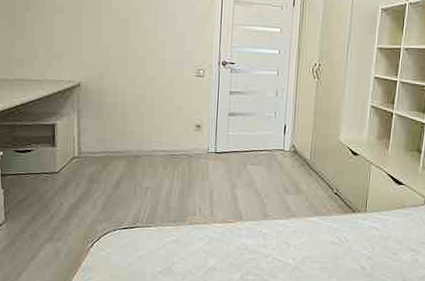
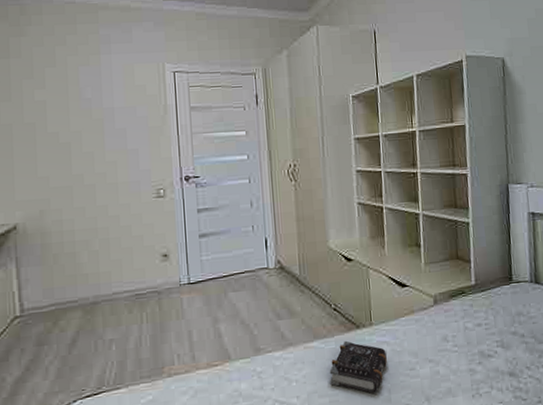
book: none [322,220,375,267] -> present [329,340,387,393]

